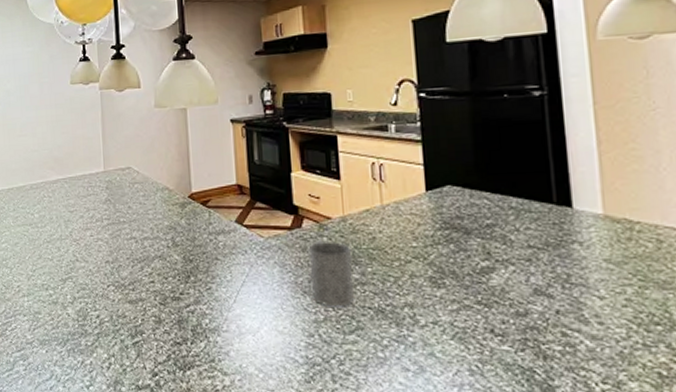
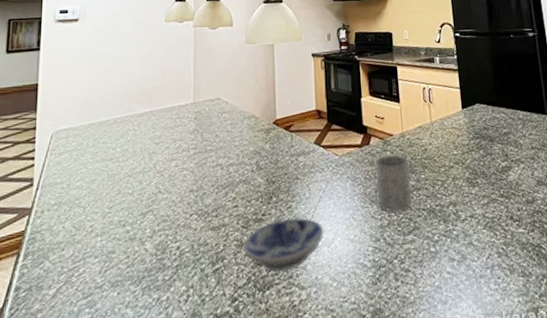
bowl: none [162,300,249,354] -> present [244,217,324,273]

